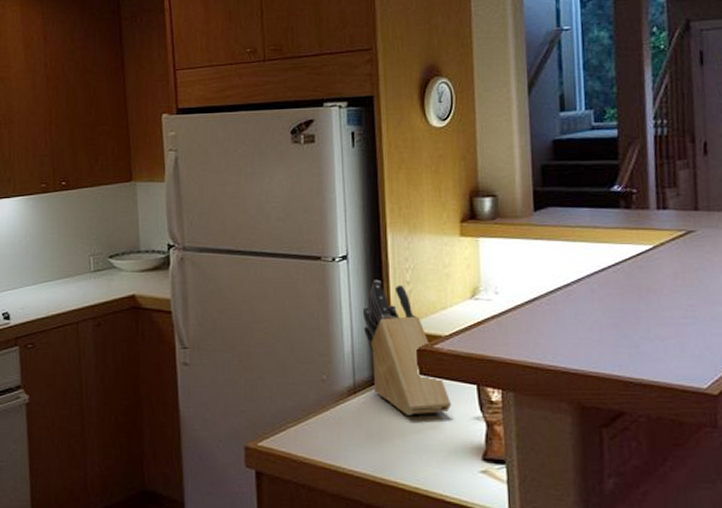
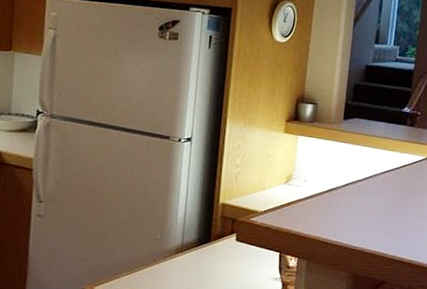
knife block: present [362,279,452,415] -> none [196,160,258,273]

